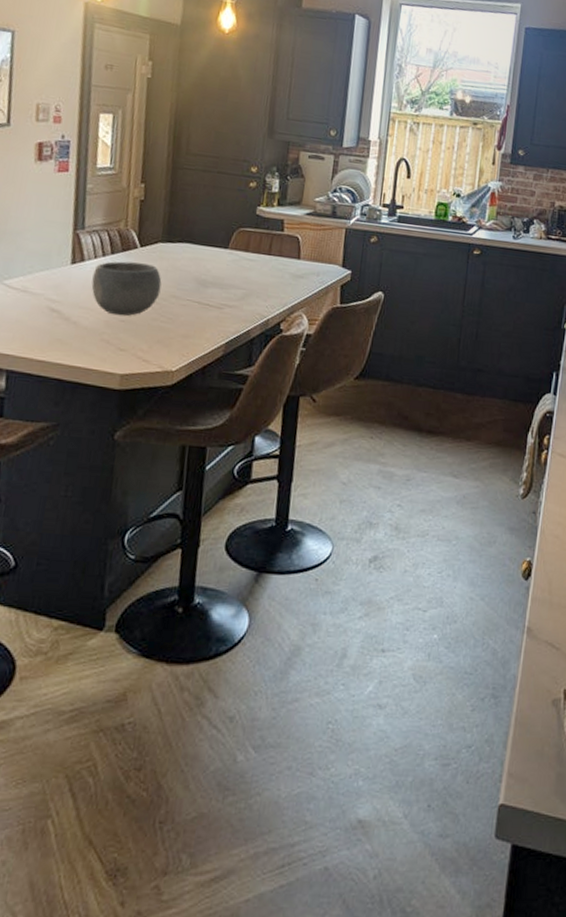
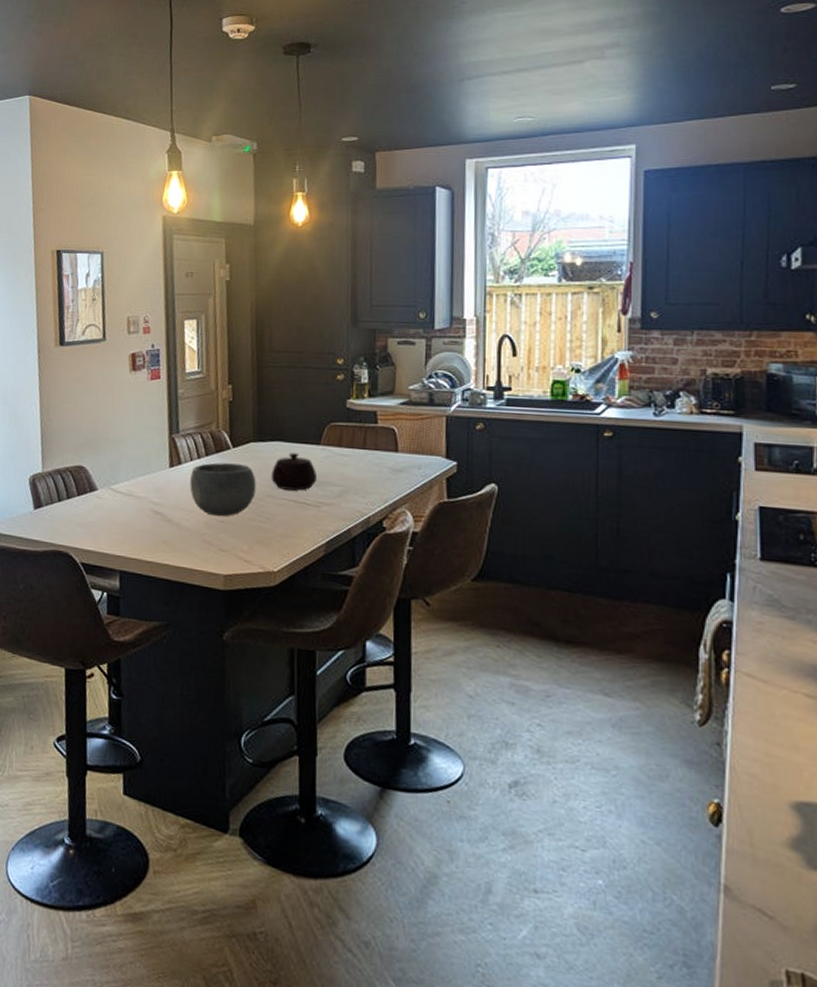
teapot: none [177,255,223,293] -> present [271,453,318,491]

